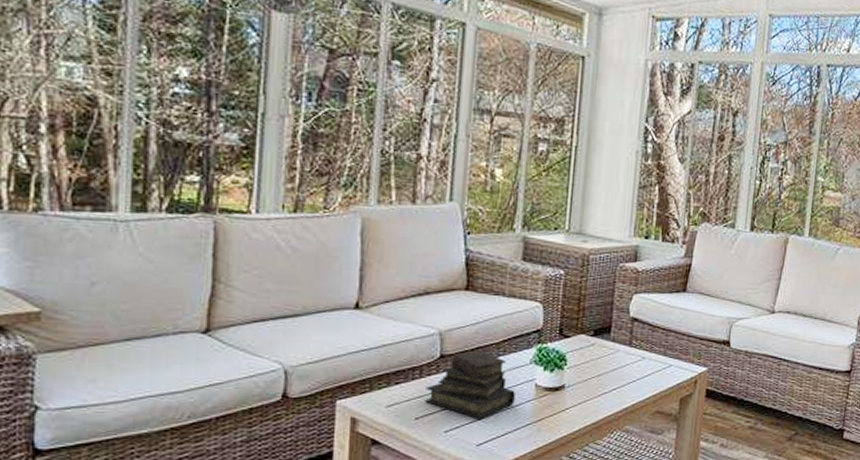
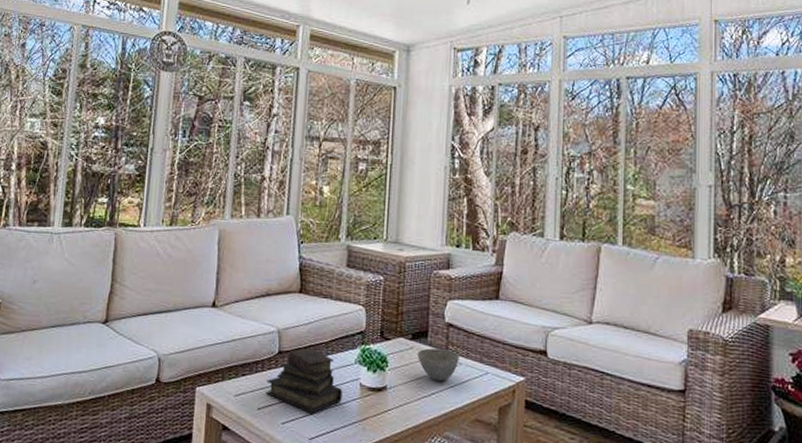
bowl: none [599,344,643,376] -> present [417,348,459,381]

